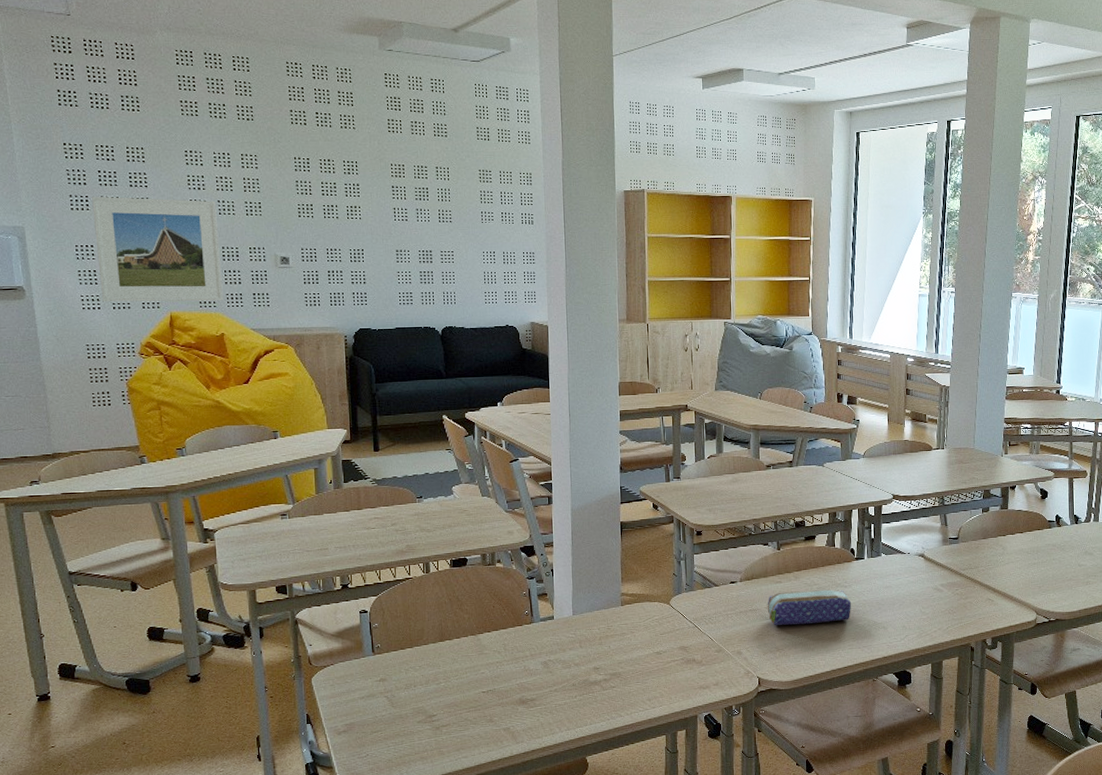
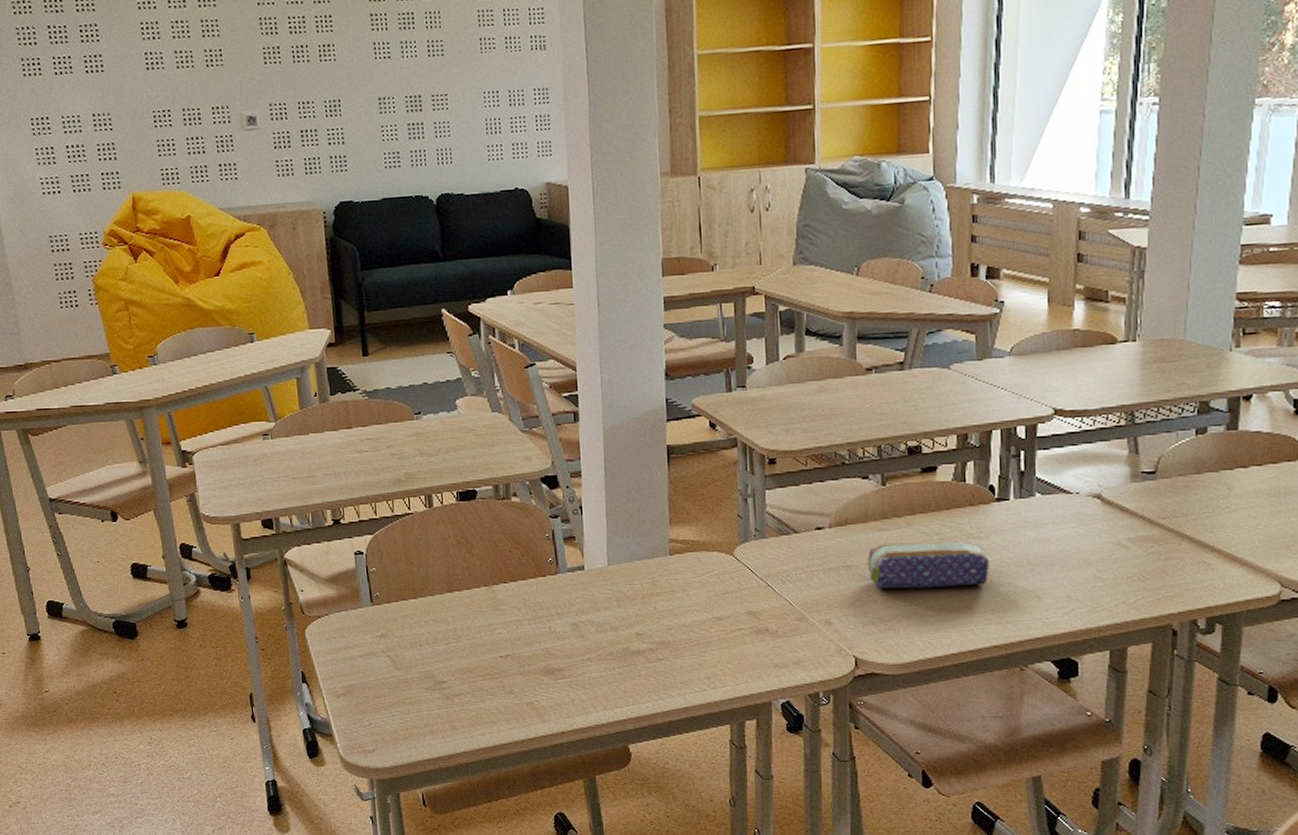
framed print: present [92,196,223,302] -> none [43,51,187,185]

